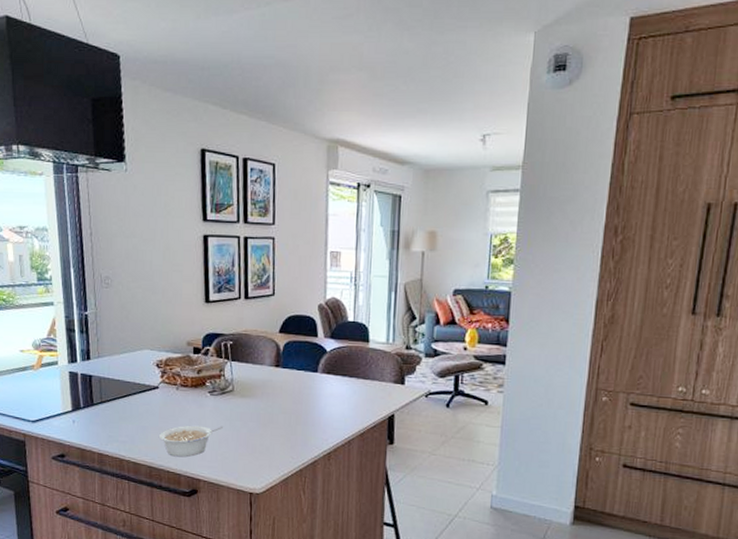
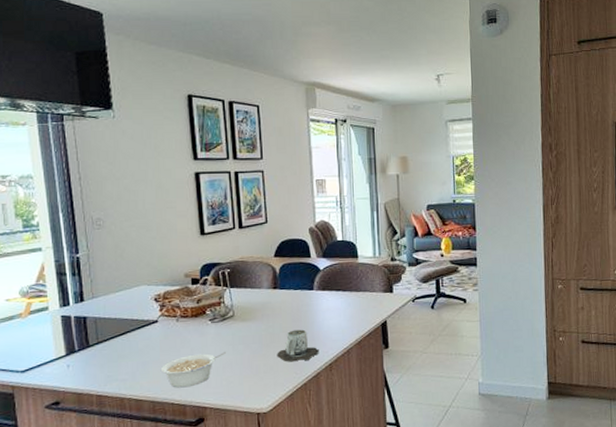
mug: none [274,412,318,446] -> present [277,329,319,362]

